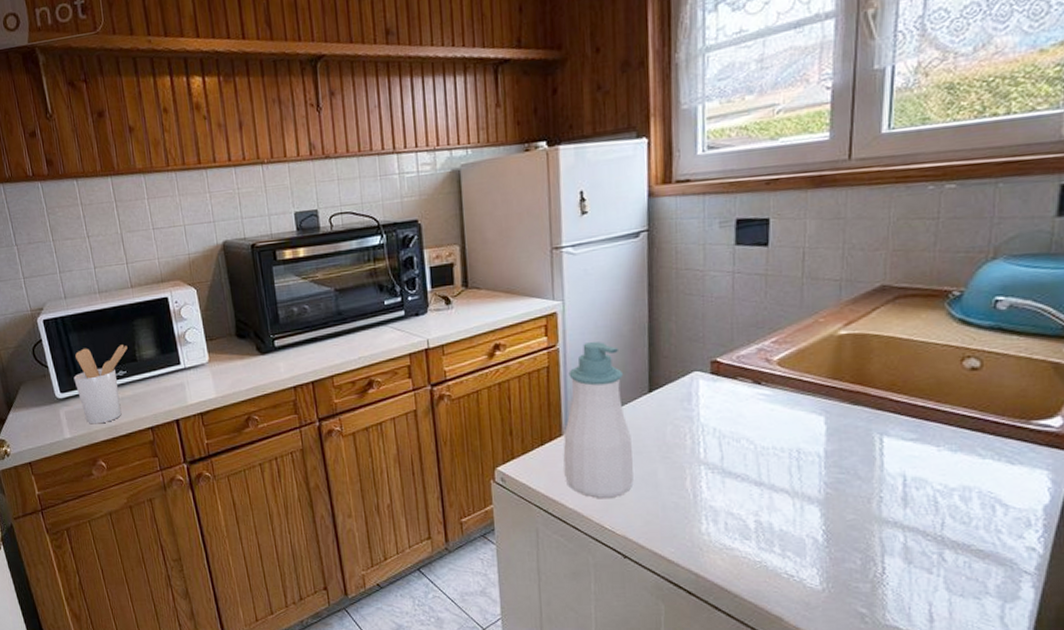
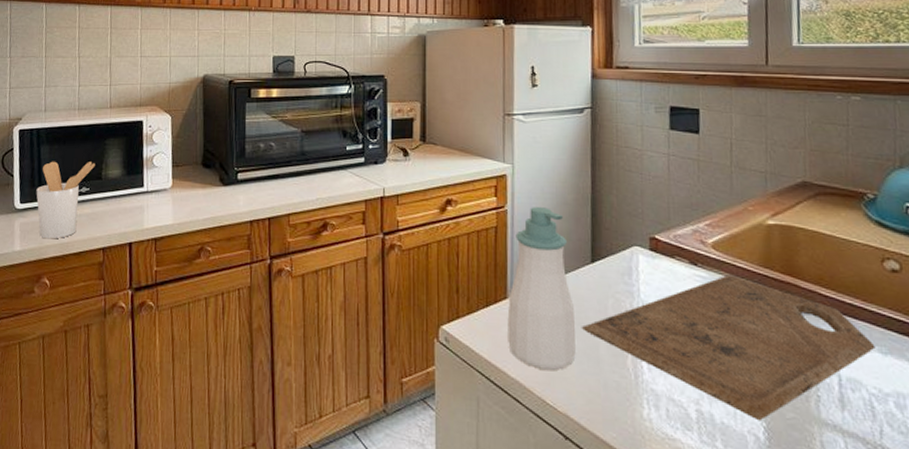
cutting board: none [638,390,945,525] -> present [581,275,876,421]

